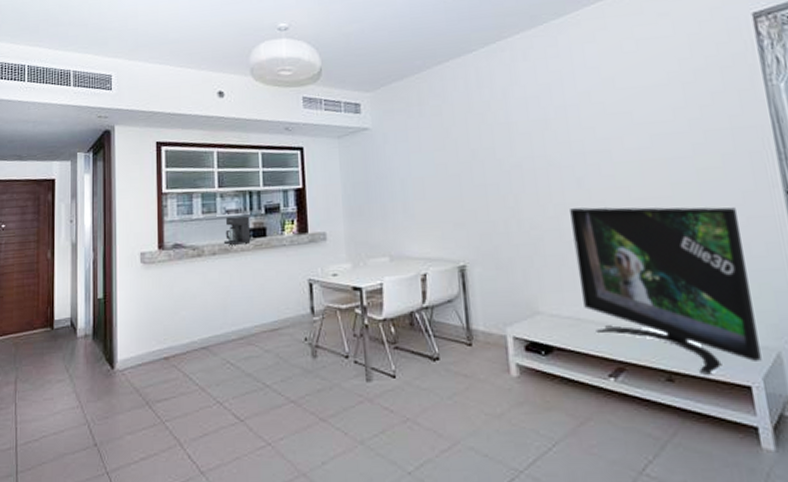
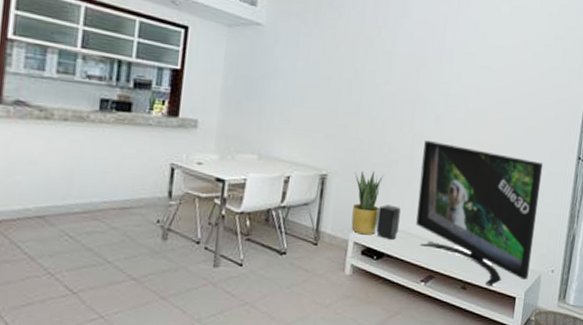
coffee maker: present [223,215,251,246] -> none [78,82,115,116]
planter: none [496,253,538,328] -> present [351,171,385,235]
speaker: none [532,288,565,331] -> present [376,204,401,241]

